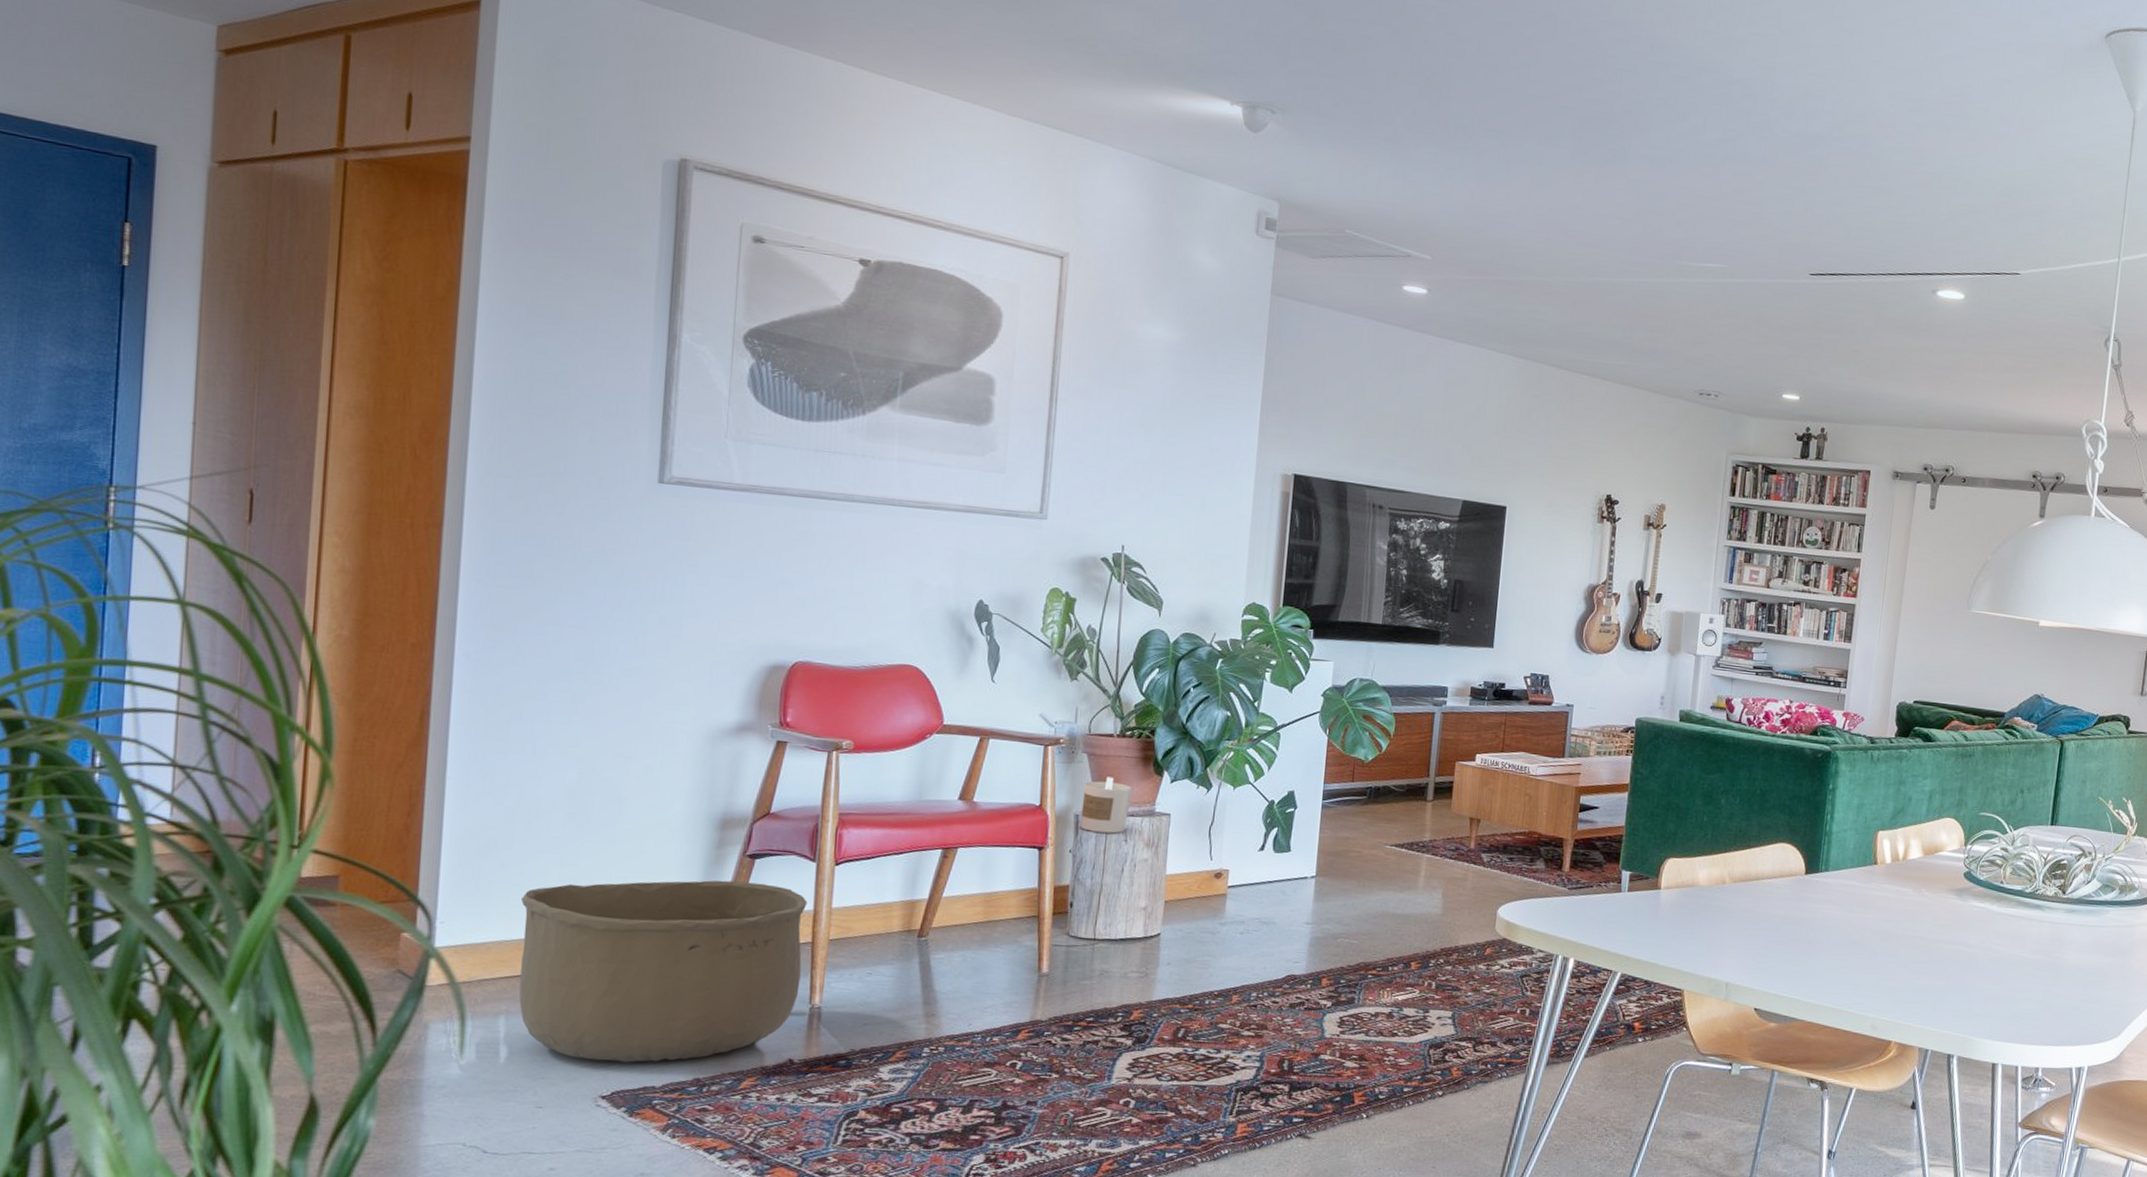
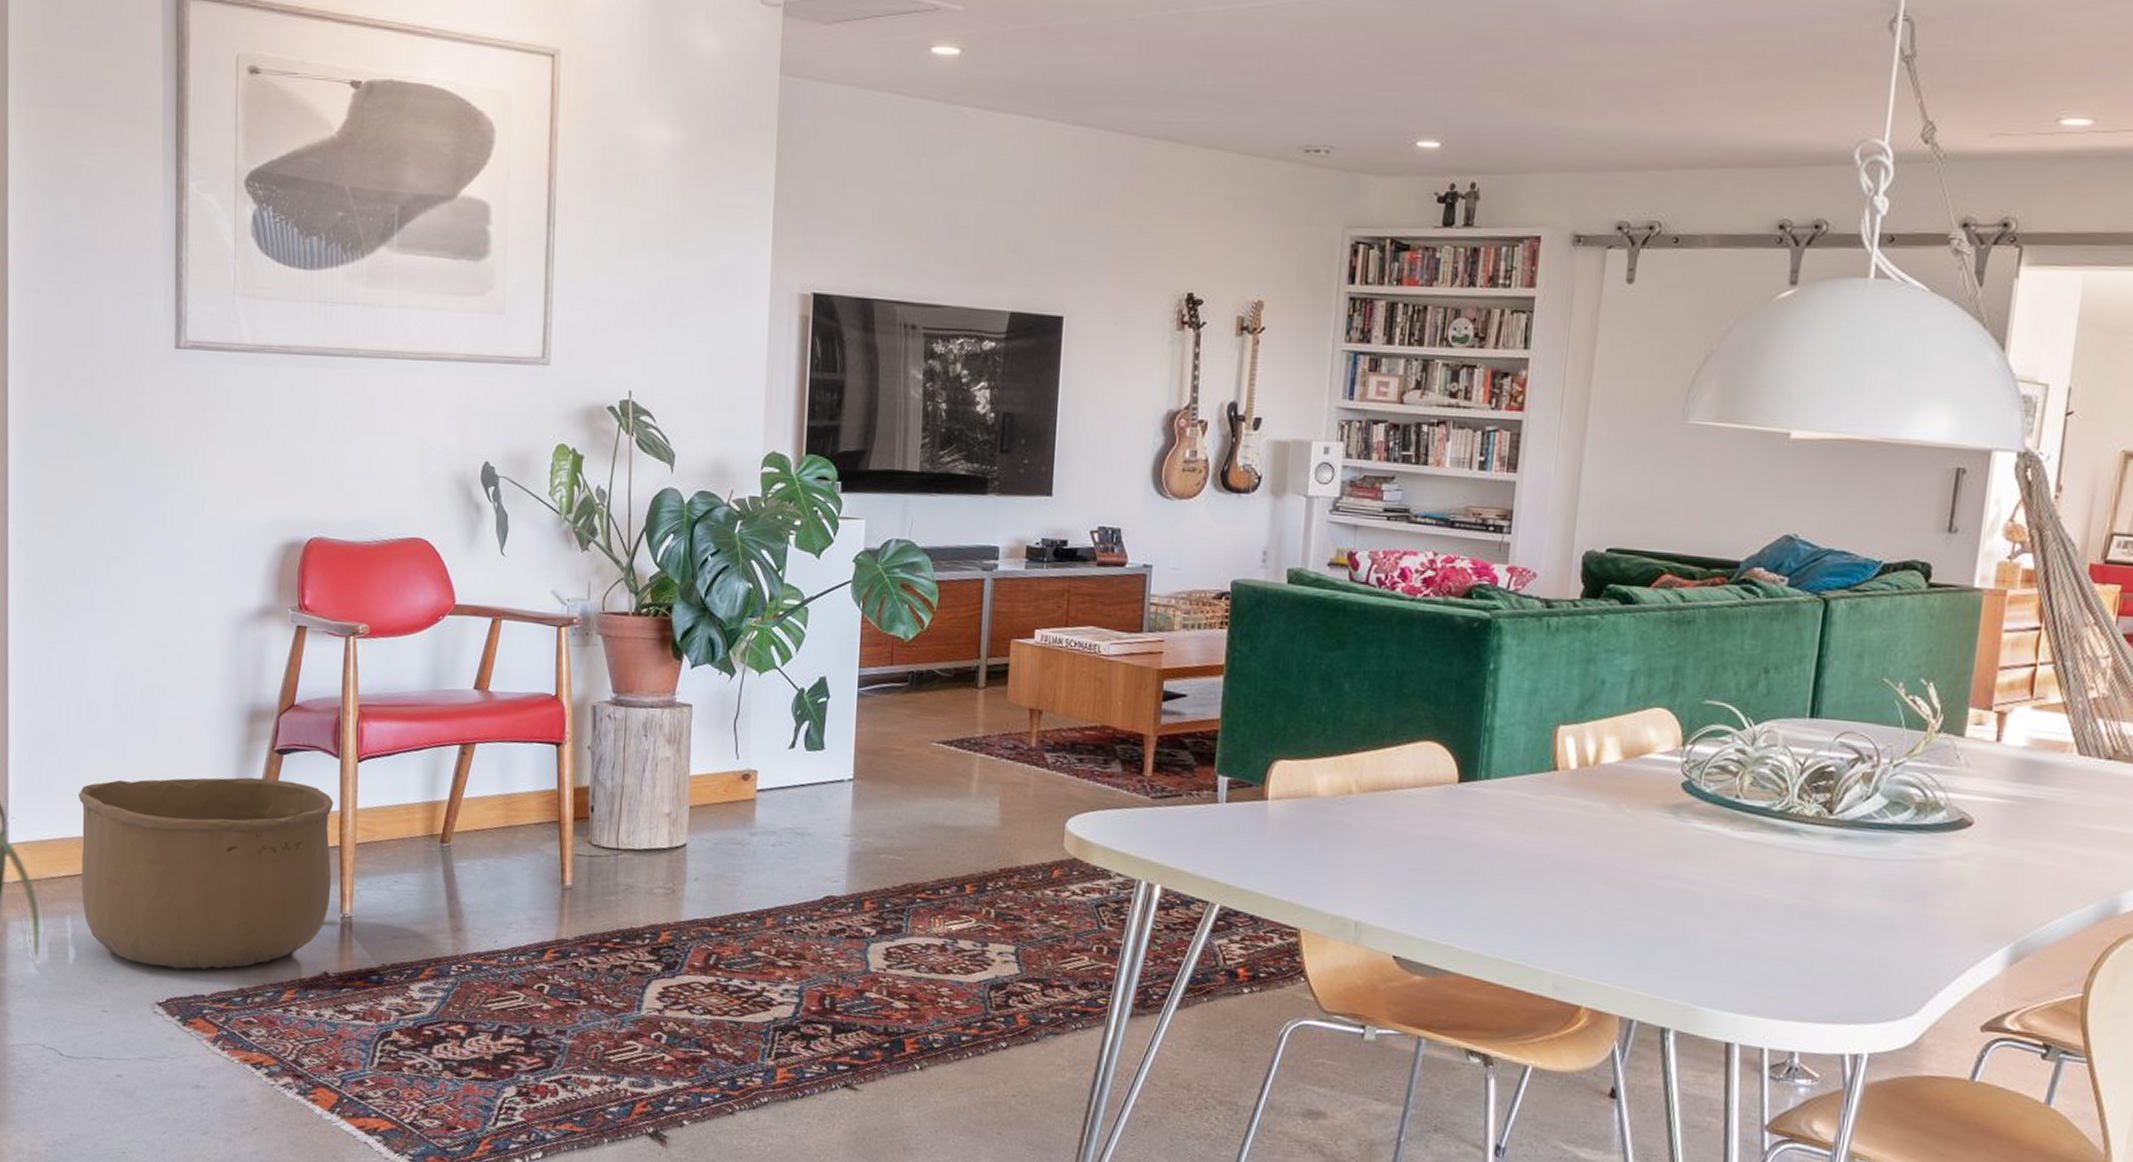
candle: present [1080,776,1133,834] -> none [598,661,651,728]

